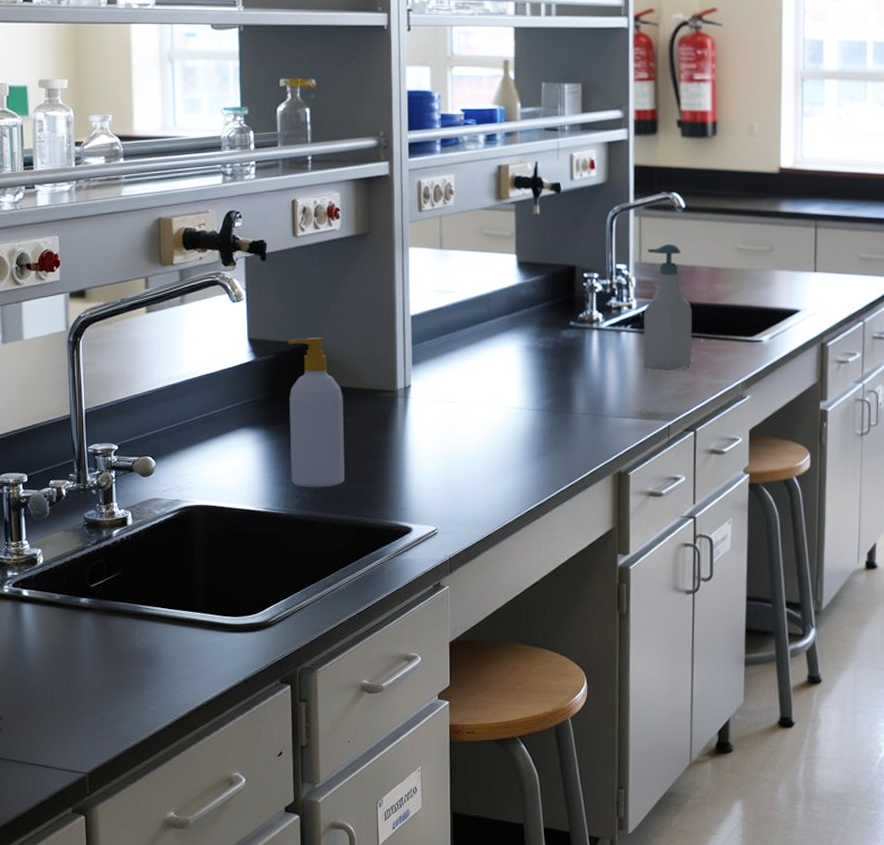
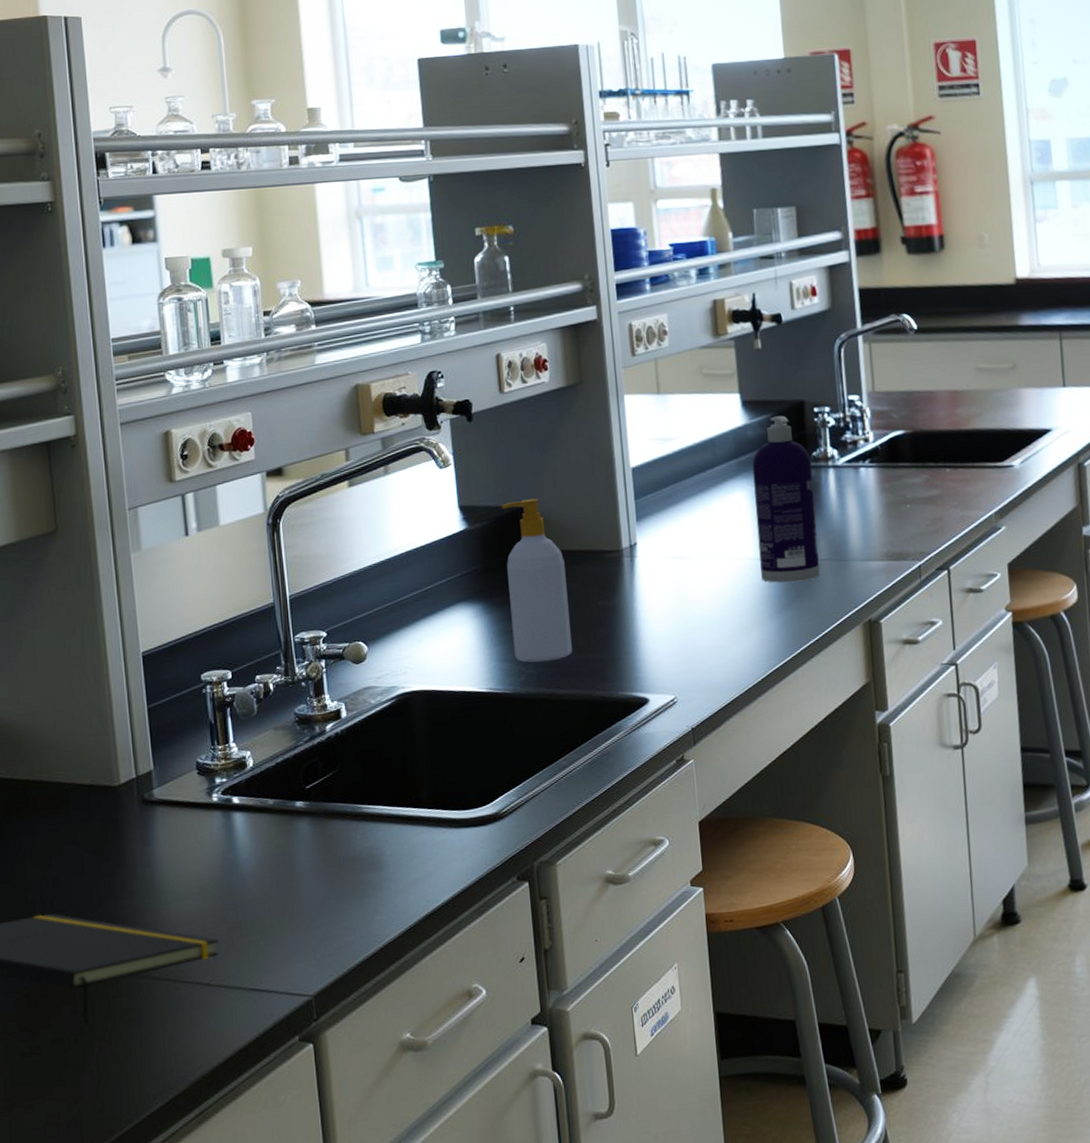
spray bottle: none [522,278,578,432] -> present [752,415,820,583]
soap bottle: present [643,243,692,372] -> none [880,368,939,507]

